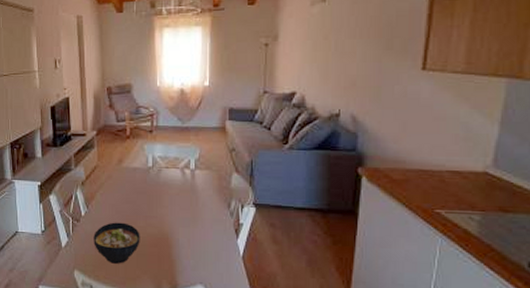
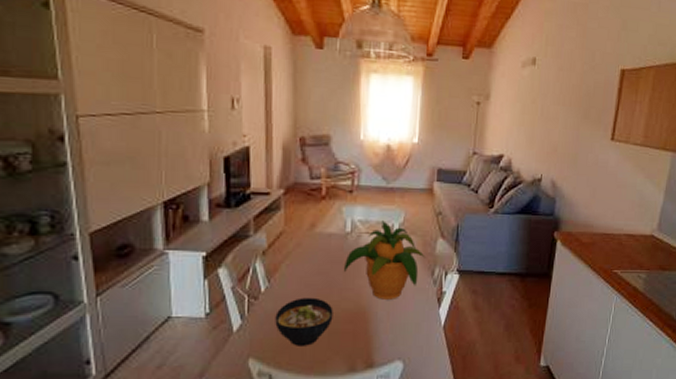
potted plant: none [148,157,222,228] -> present [344,220,427,300]

